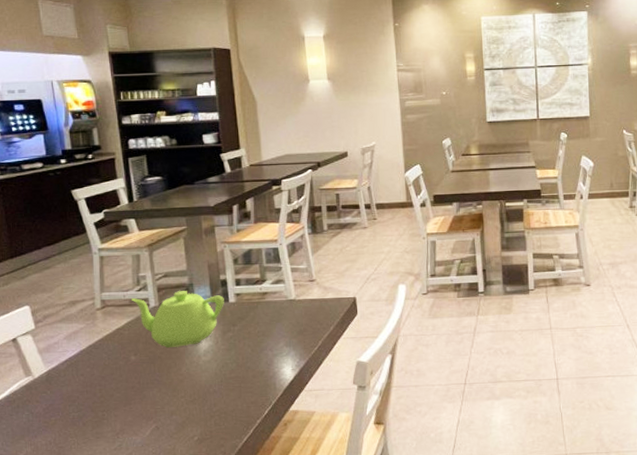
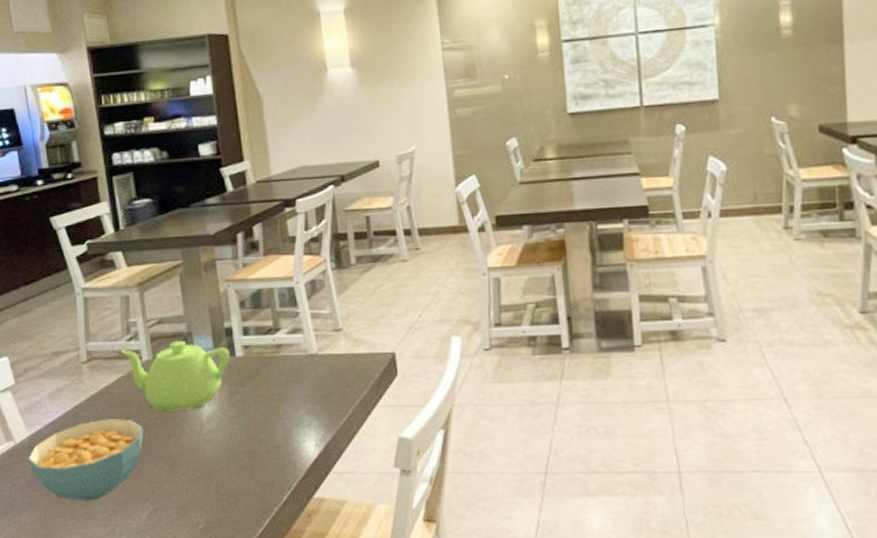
cereal bowl: none [45,354,149,423] -> present [28,419,144,501]

